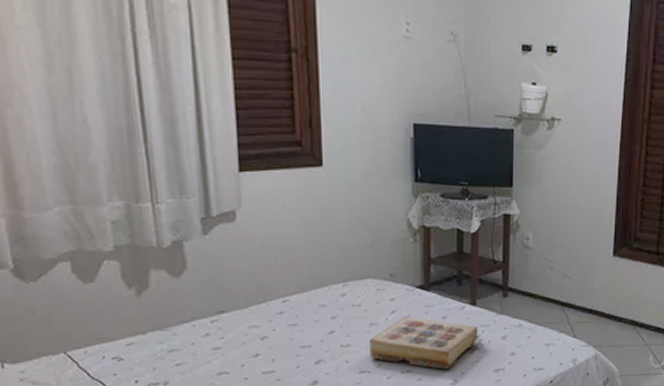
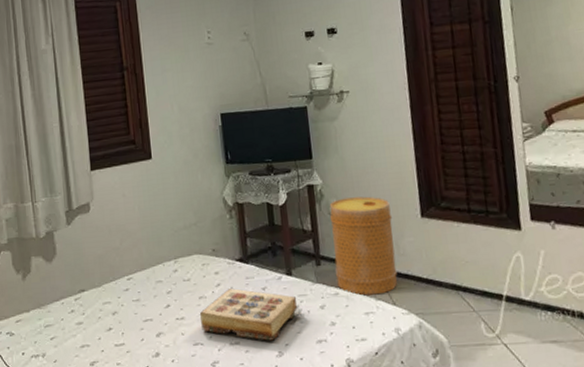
basket: none [521,231,586,328] -> present [329,196,397,296]

